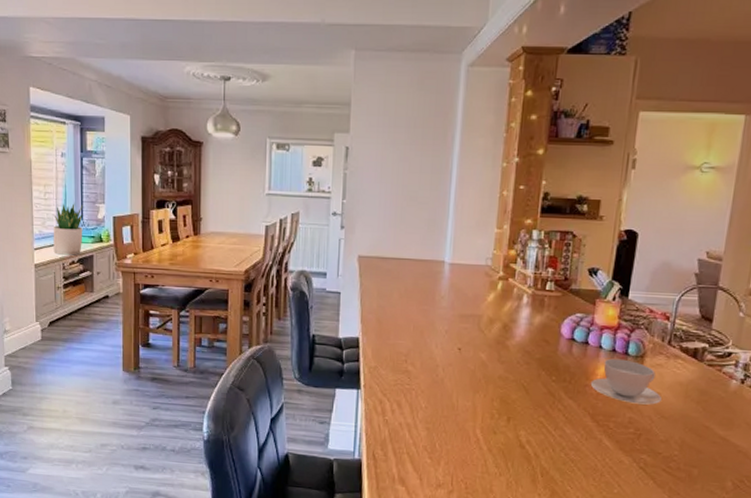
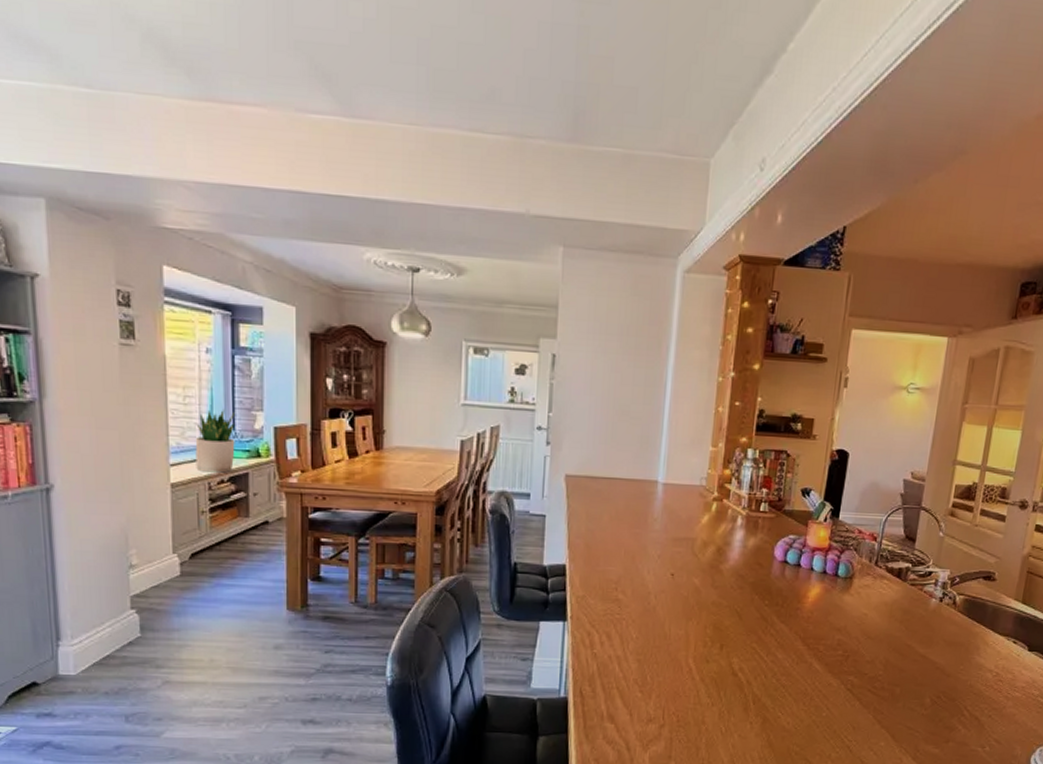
teacup: present [590,358,663,405] -> none [801,580,869,626]

